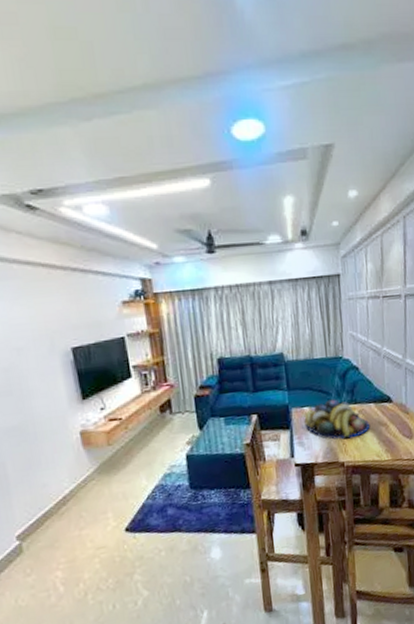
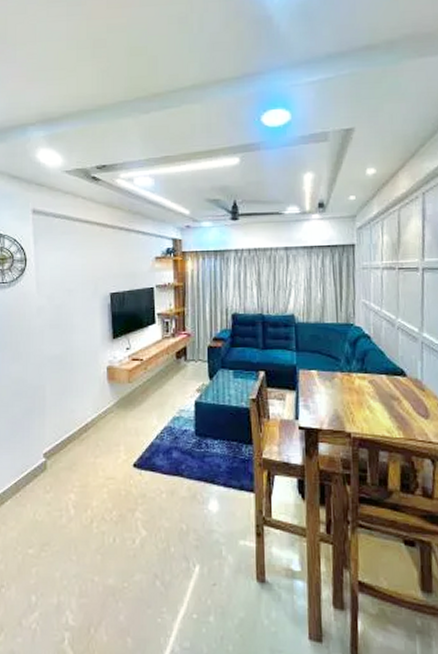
fruit bowl: present [304,399,370,440] -> none [311,365,381,409]

